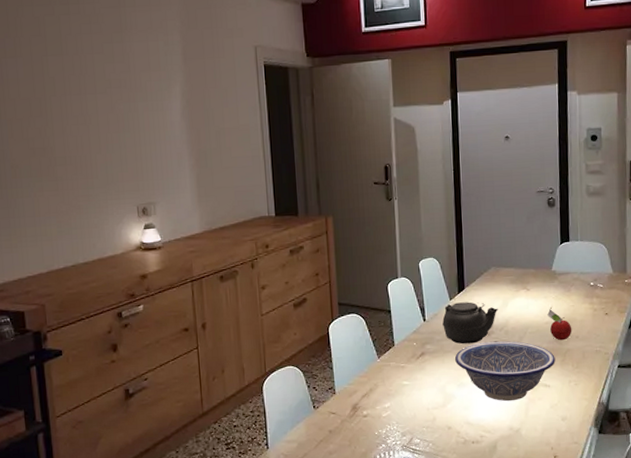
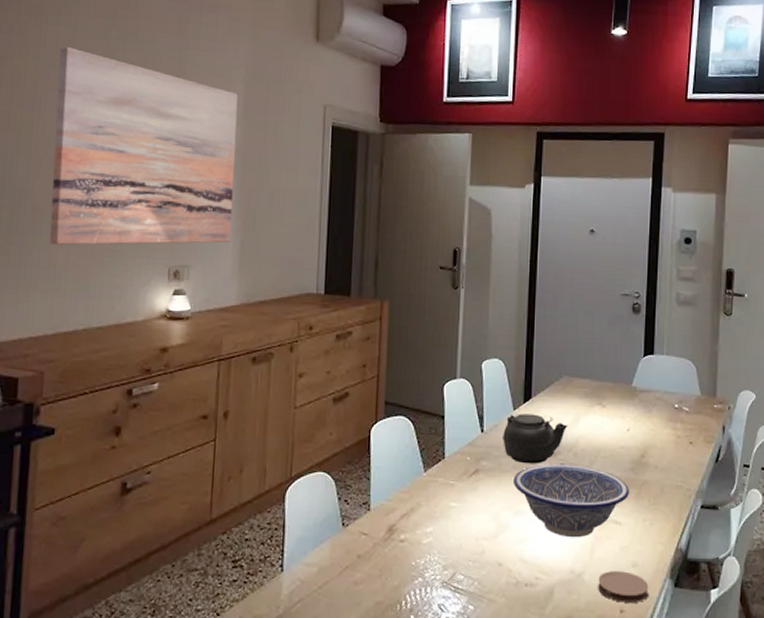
wall art: none [11,16,188,195] -> present [50,47,238,245]
coaster: none [533,424,577,450] -> present [598,571,649,602]
fruit: present [547,309,572,341] -> none [624,431,651,470]

